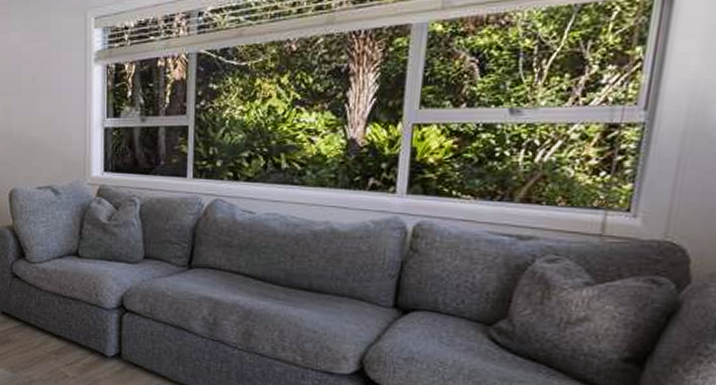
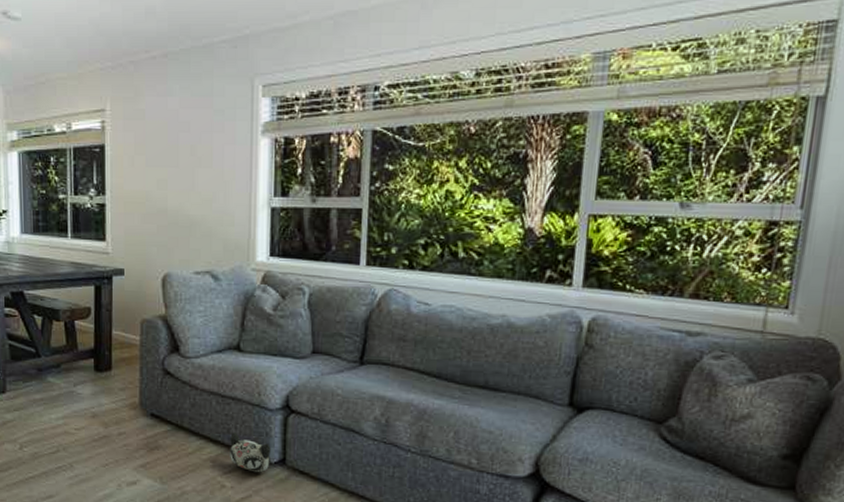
plush toy: none [71,329,108,365] -> present [230,432,271,473]

